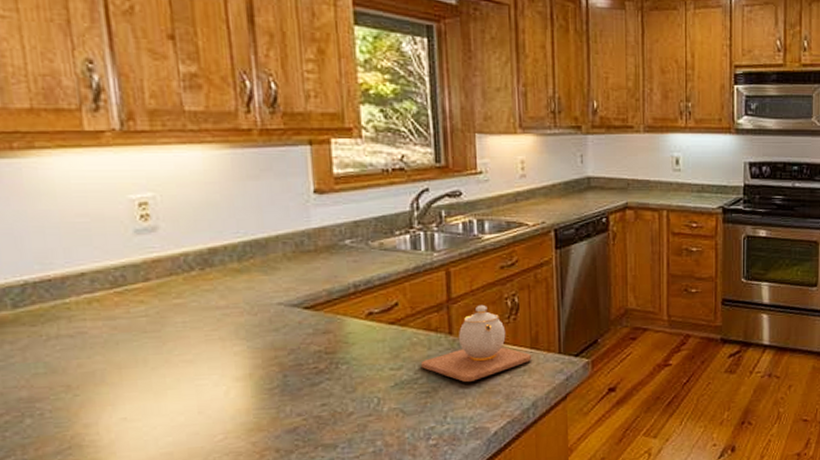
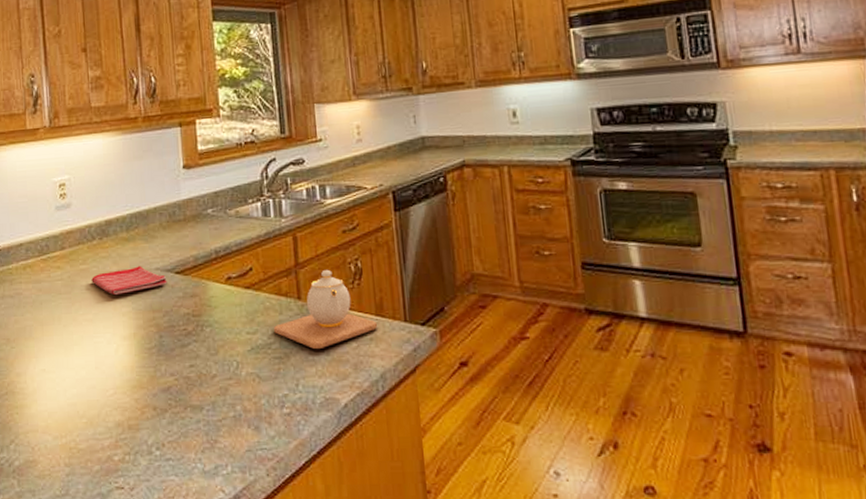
dish towel: none [190,300,293,333] -> present [91,266,167,296]

